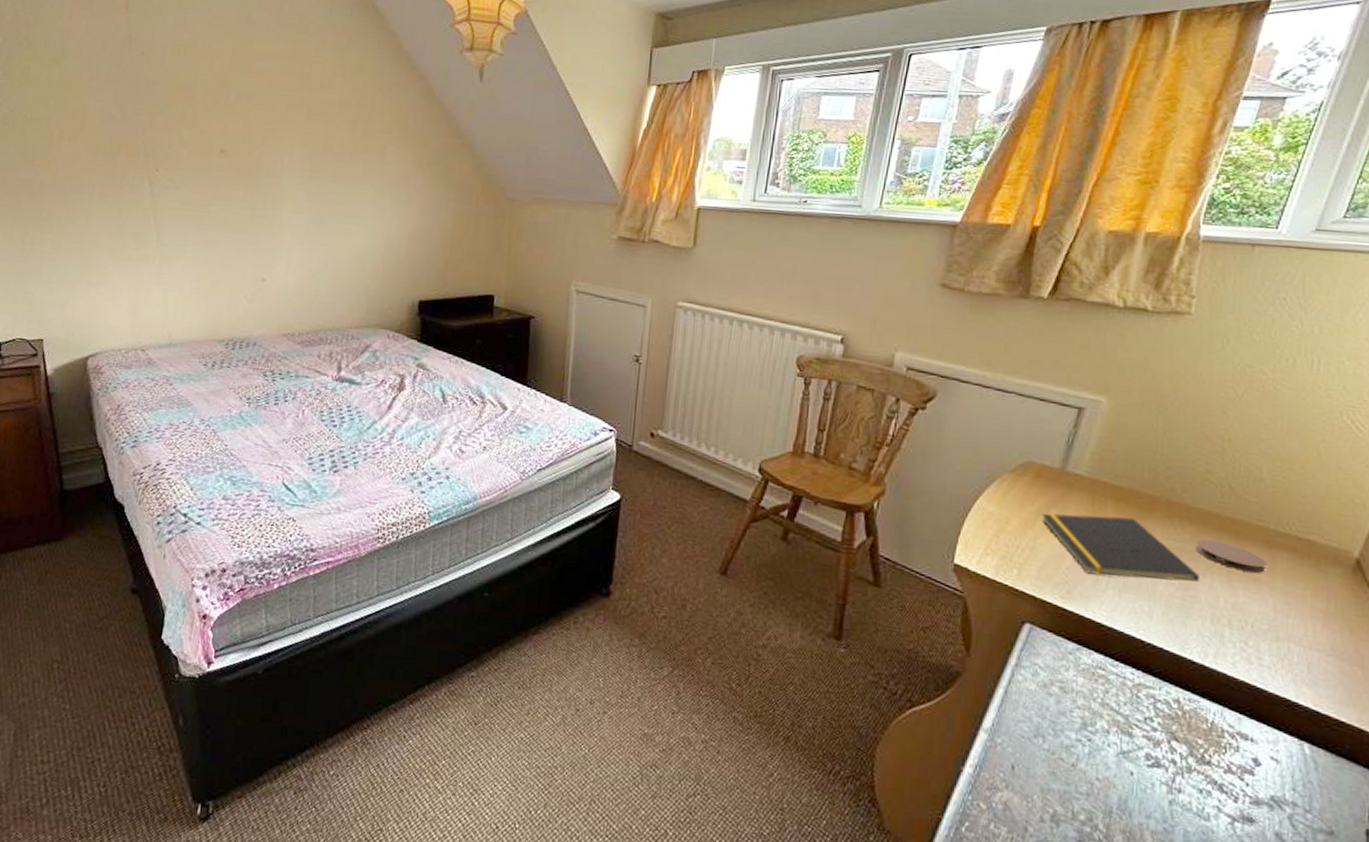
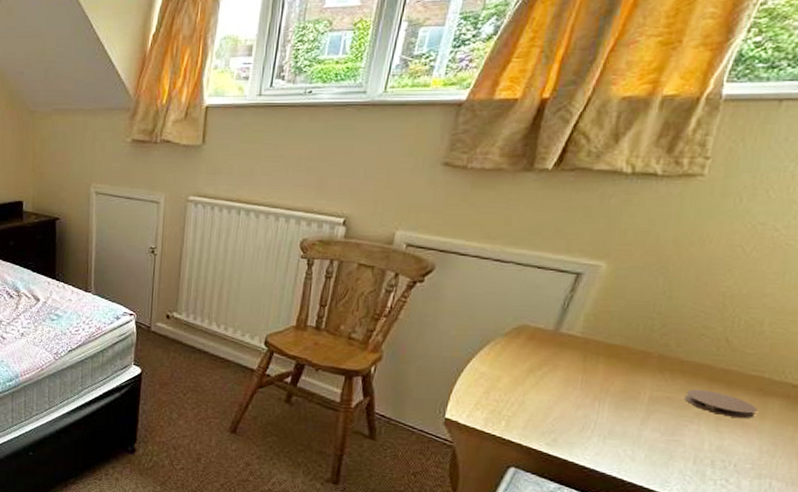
notepad: present [1041,513,1199,582] -> none [532,371,686,428]

